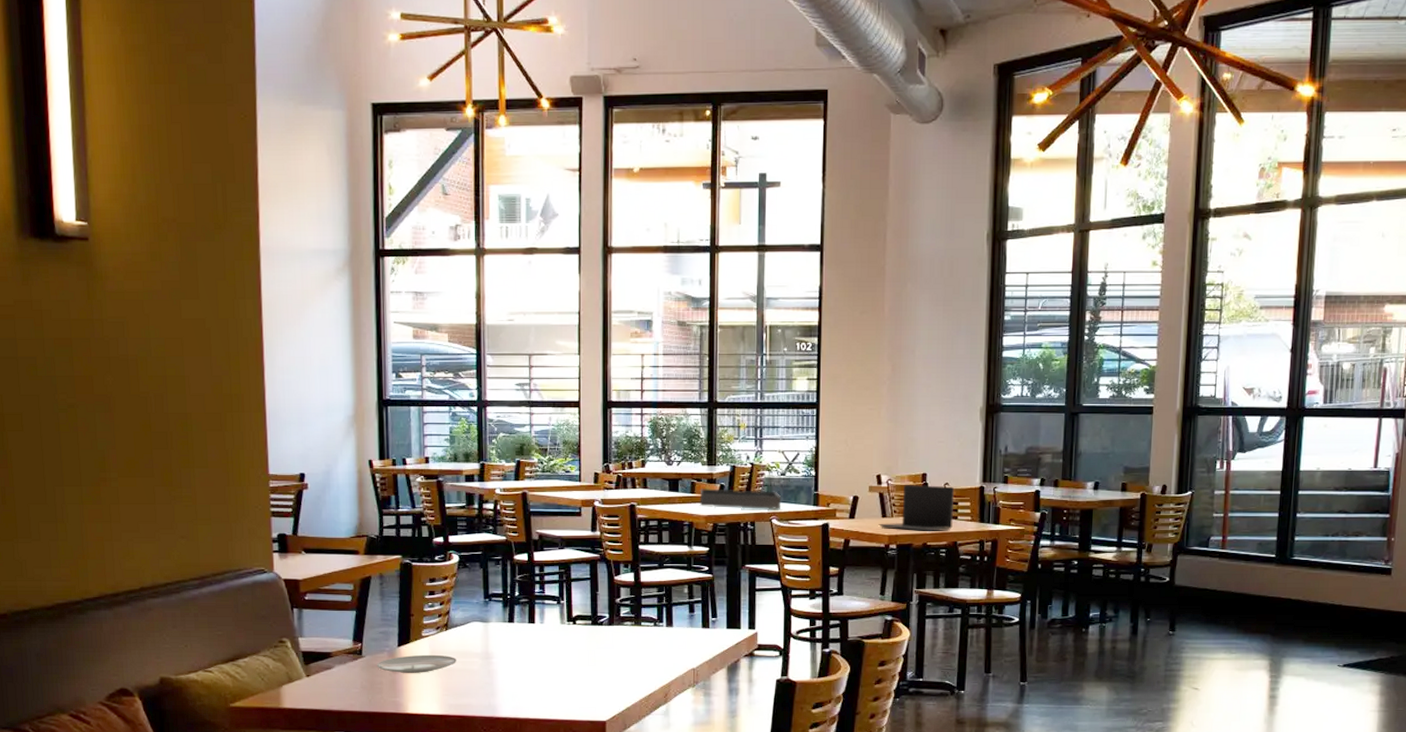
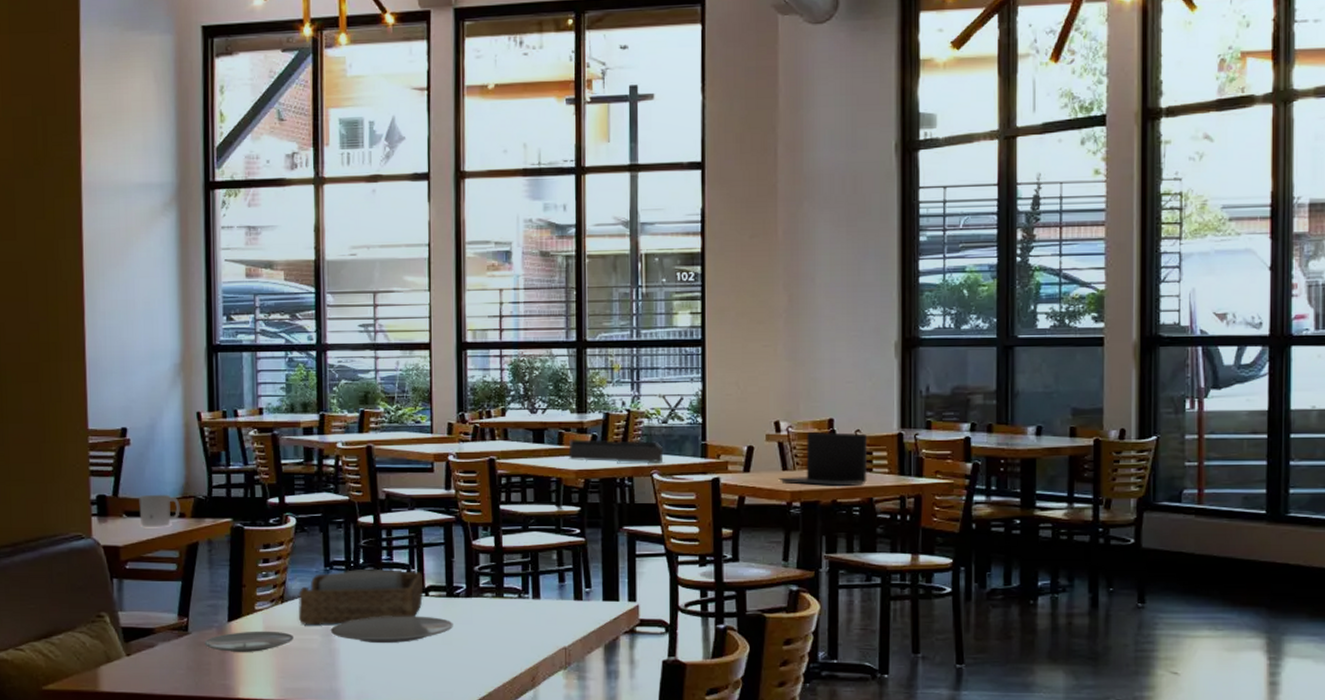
mug: none [316,533,354,563] -> present [139,494,180,527]
napkin holder: none [461,600,572,649] -> present [298,568,424,624]
plate: none [489,641,597,665] -> present [330,616,453,643]

